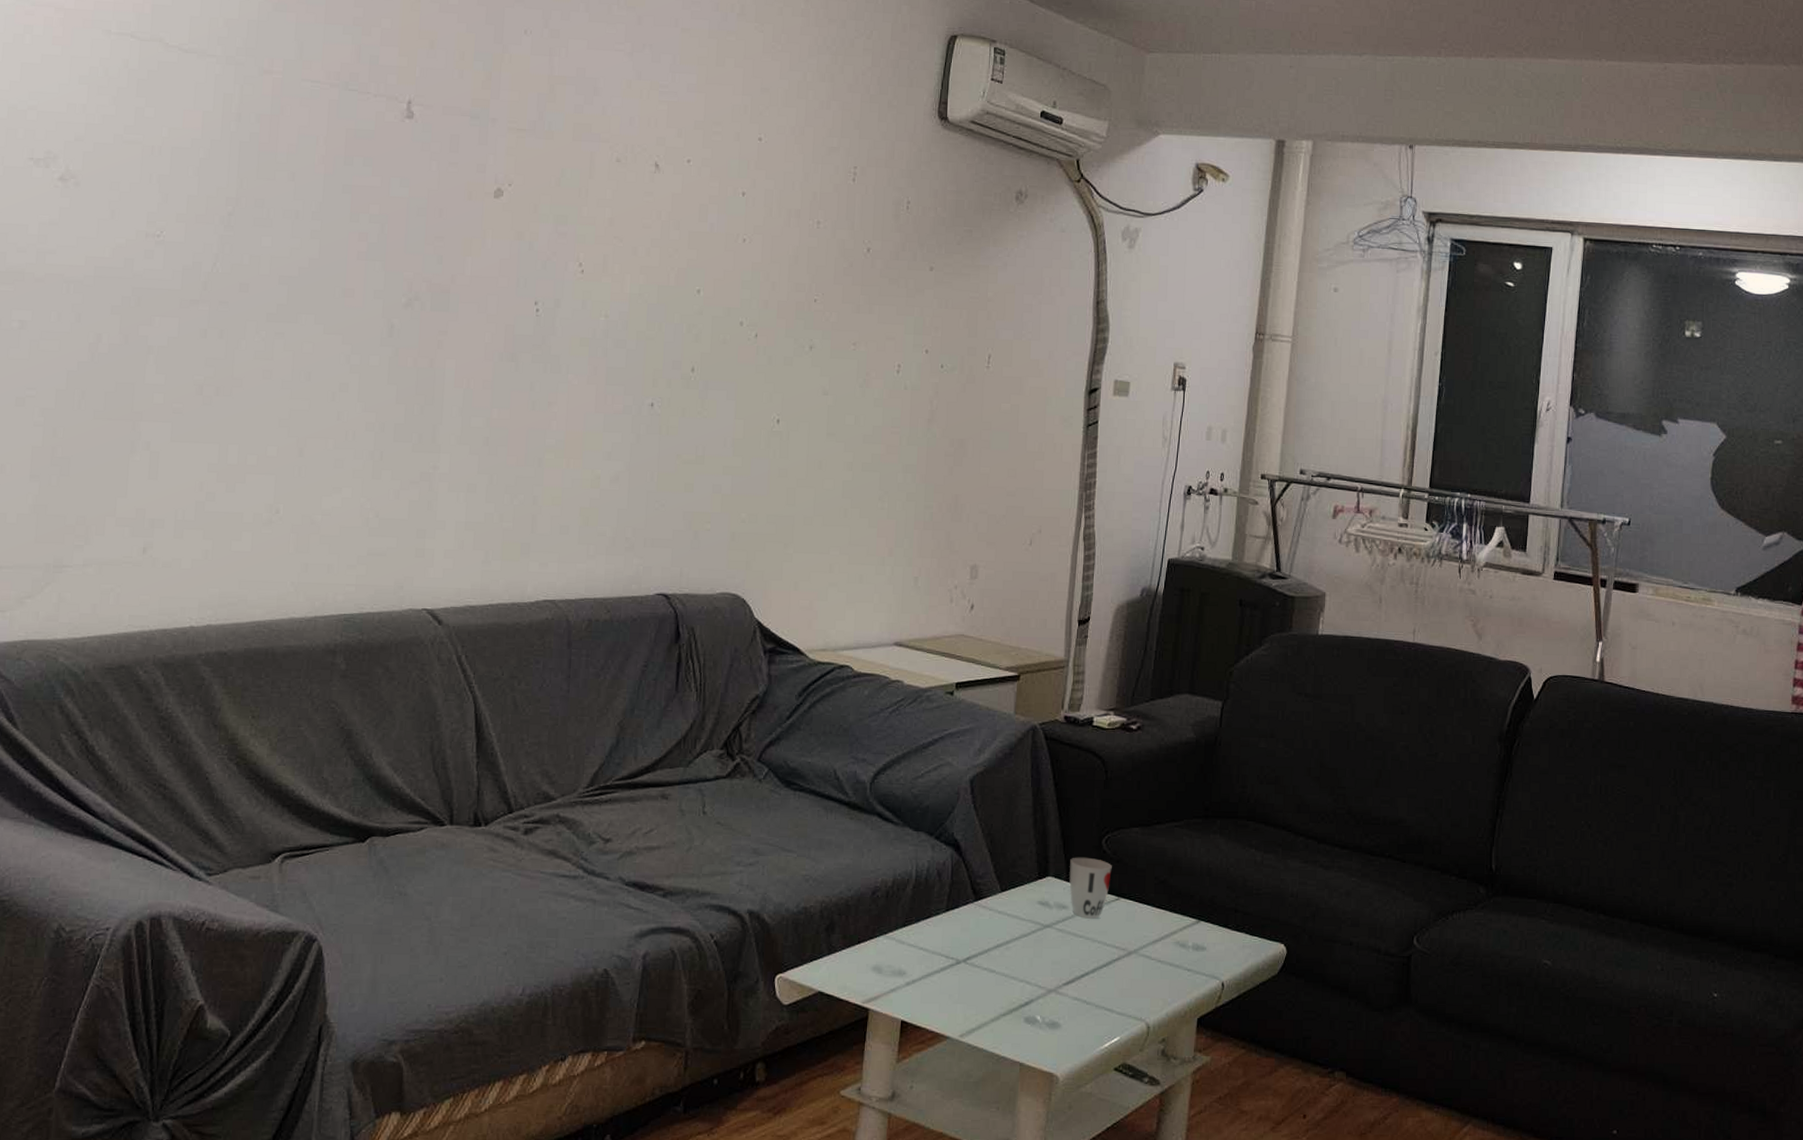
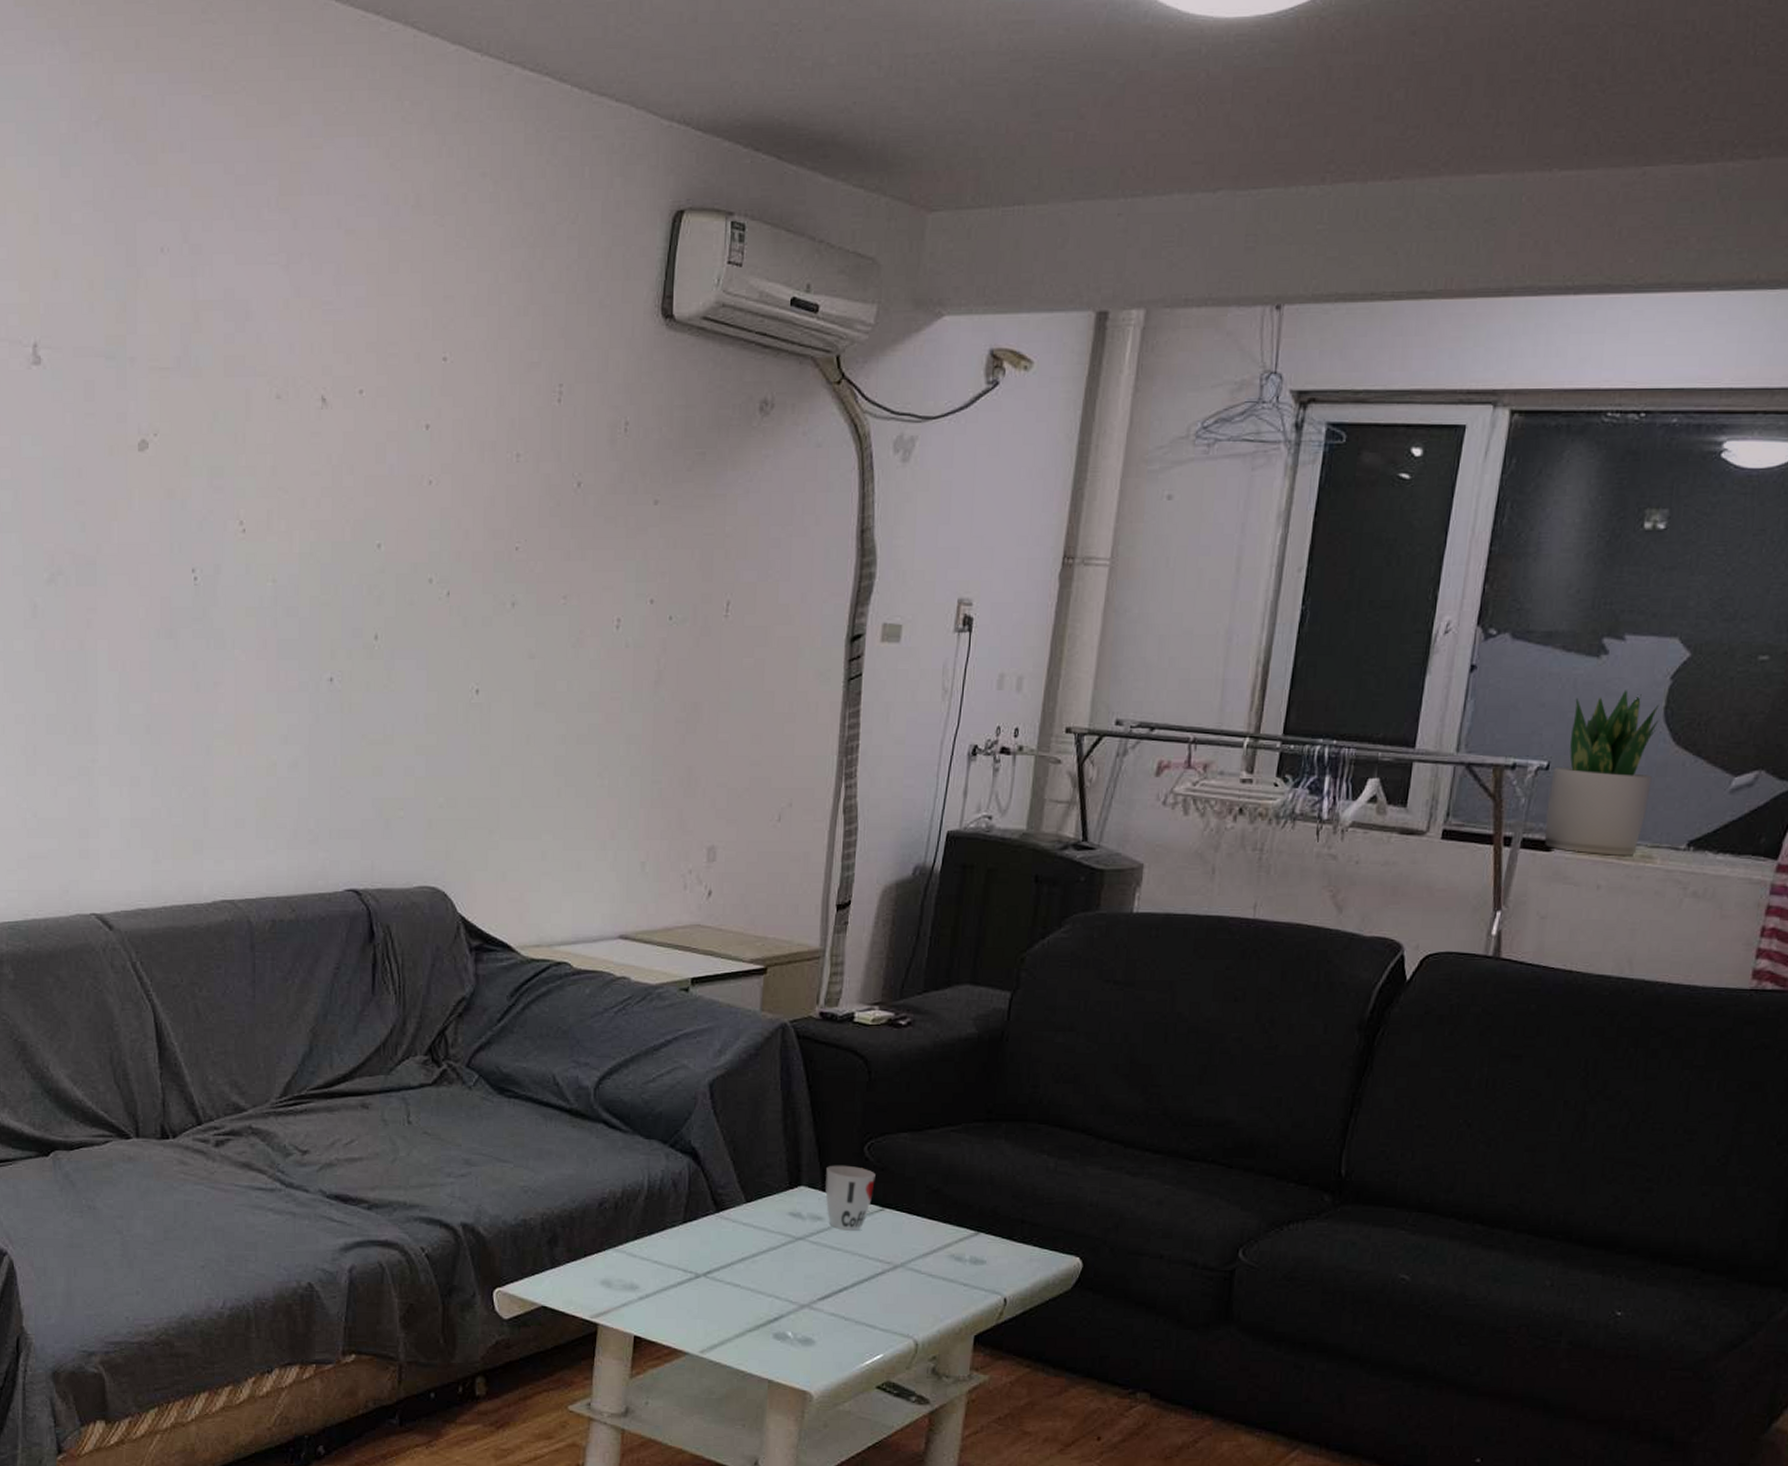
planter: none [1630,463,1707,598] -> present [1545,690,1660,856]

